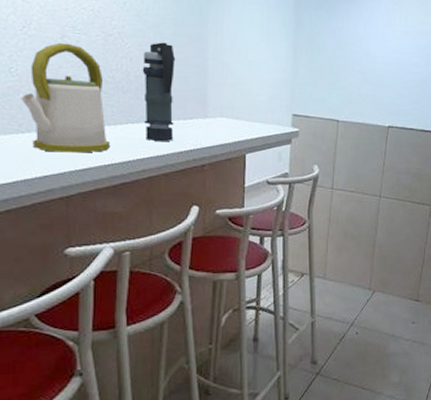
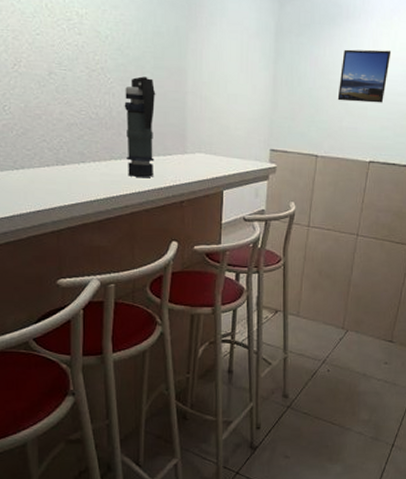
kettle: present [20,42,111,153] -> none [14,79,96,189]
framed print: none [356,23,404,73] -> present [337,49,392,103]

